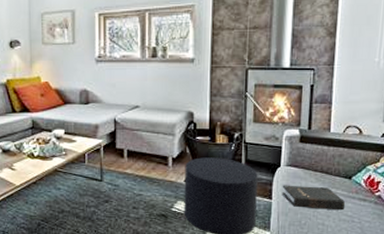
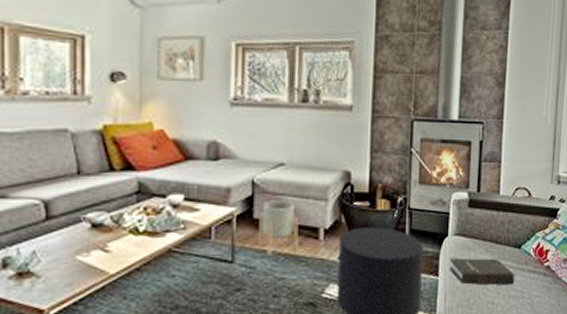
planter: none [121,135,152,177] -> present [259,200,299,256]

